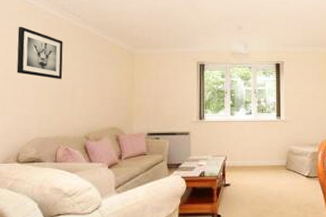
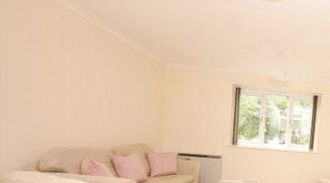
wall art: present [16,26,63,80] -> none [30,20,85,88]

